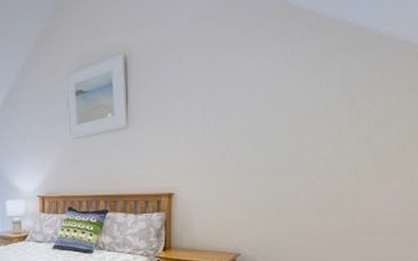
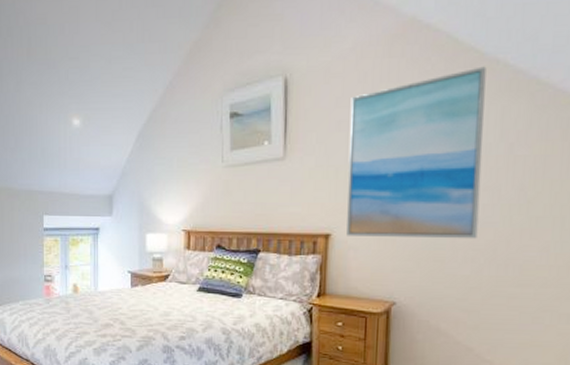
wall art: none [188,26,324,194] -> present [346,66,487,239]

